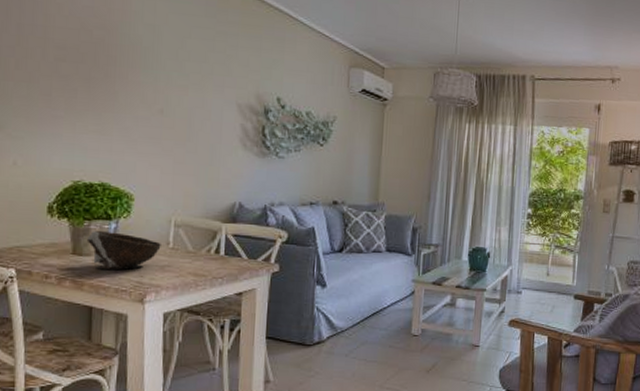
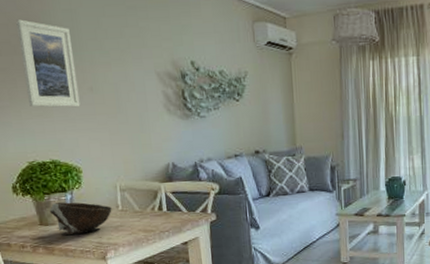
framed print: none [86,26,149,129] -> present [16,19,80,108]

